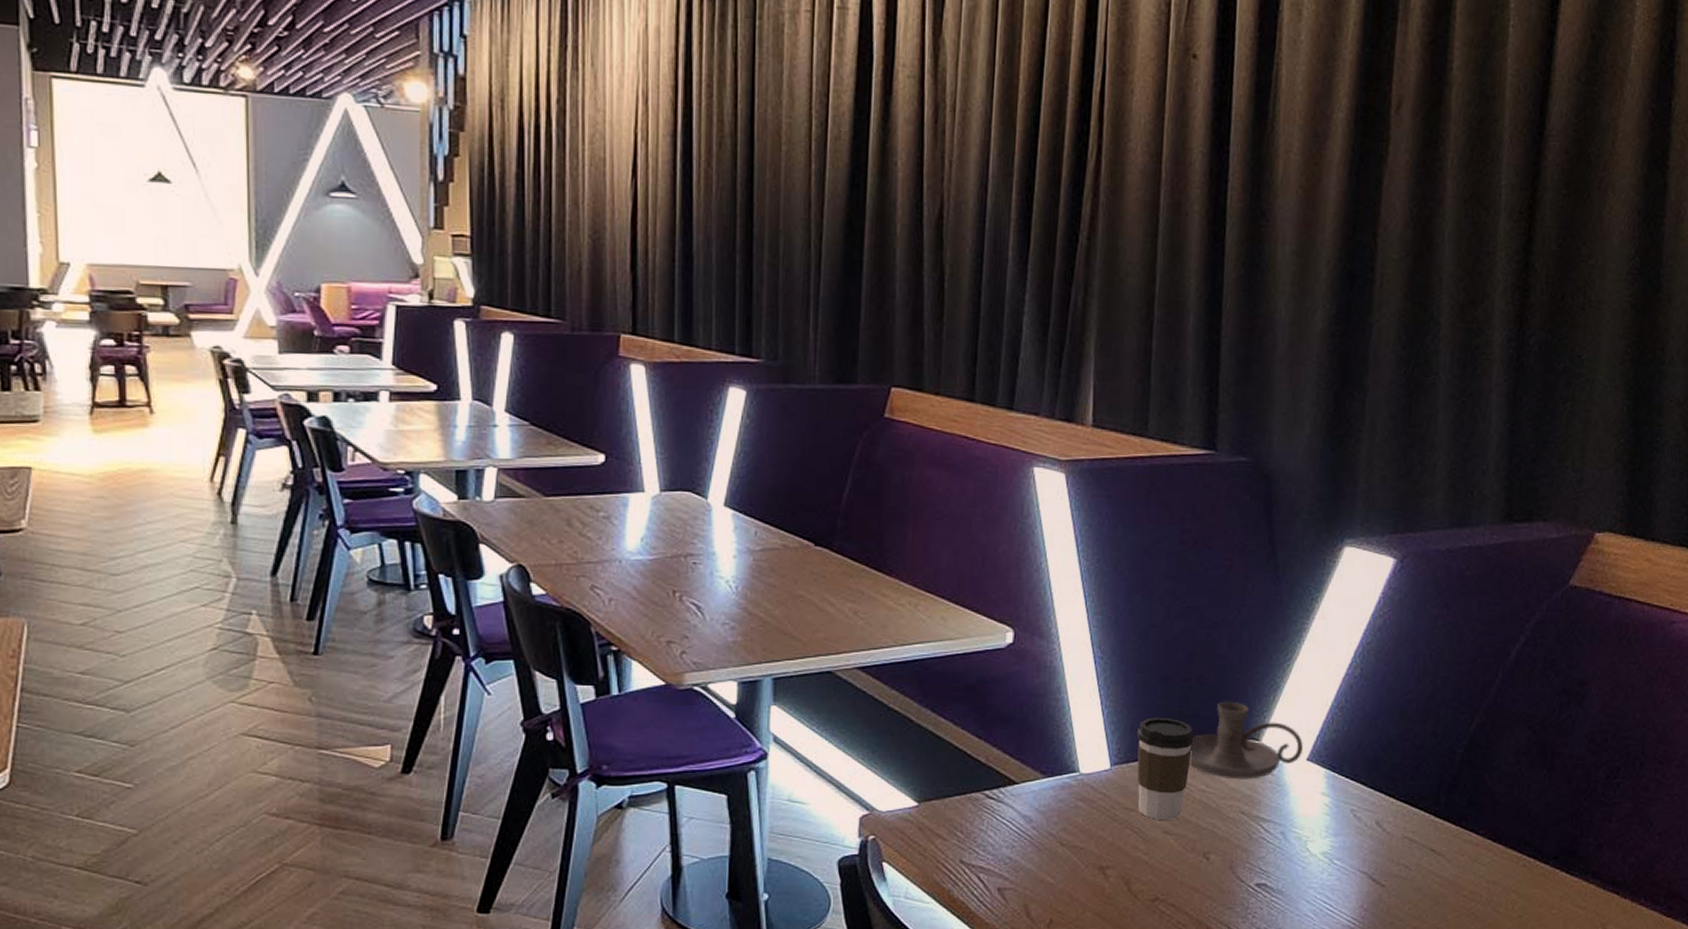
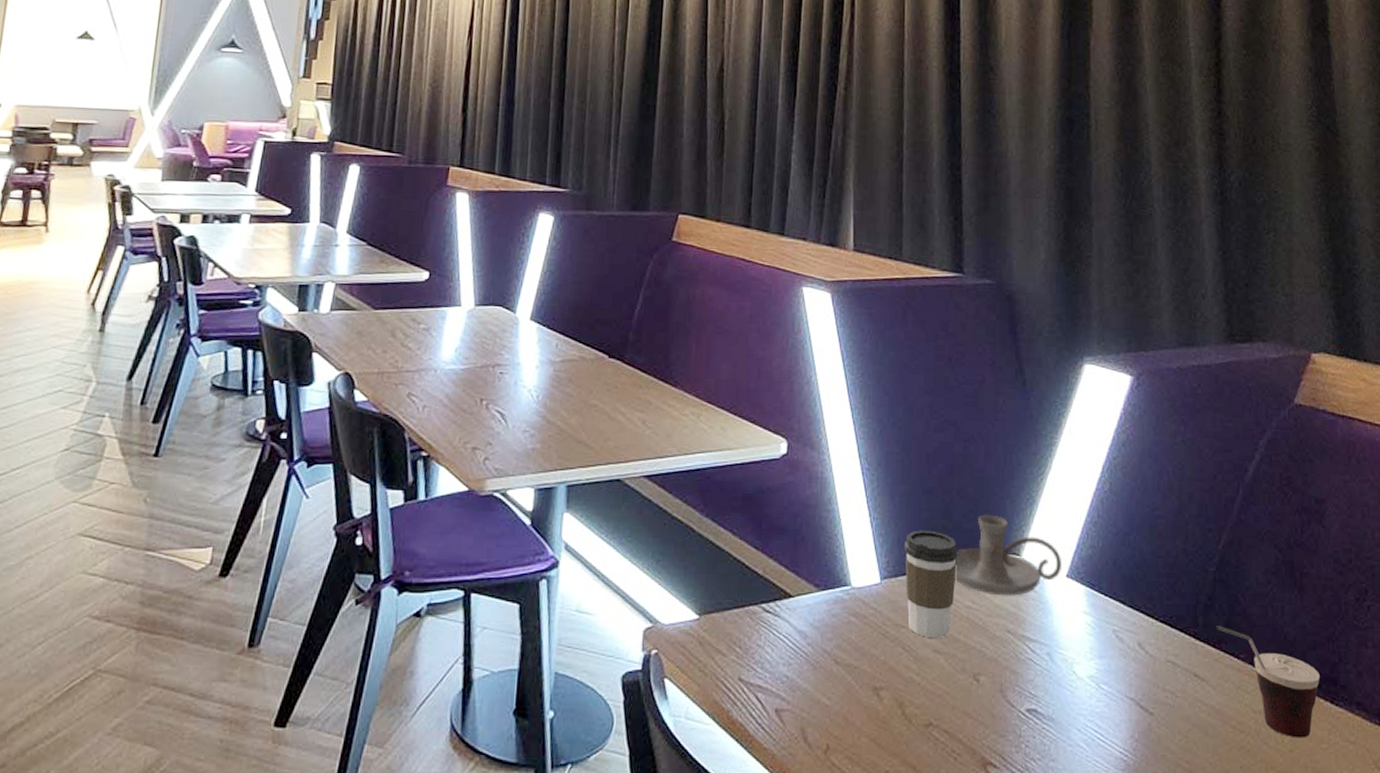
cup: none [1458,804,1559,905] -> present [1216,626,1320,738]

